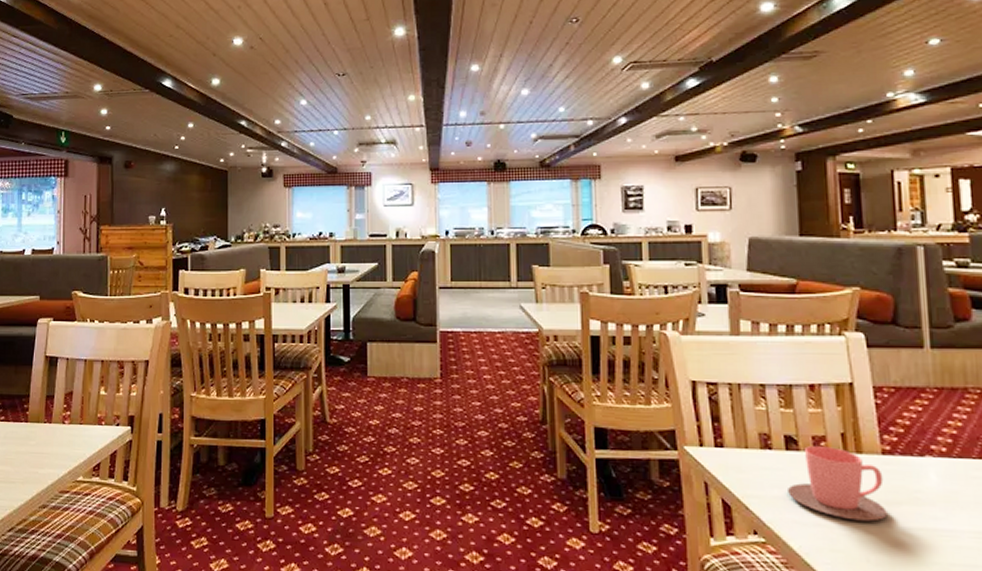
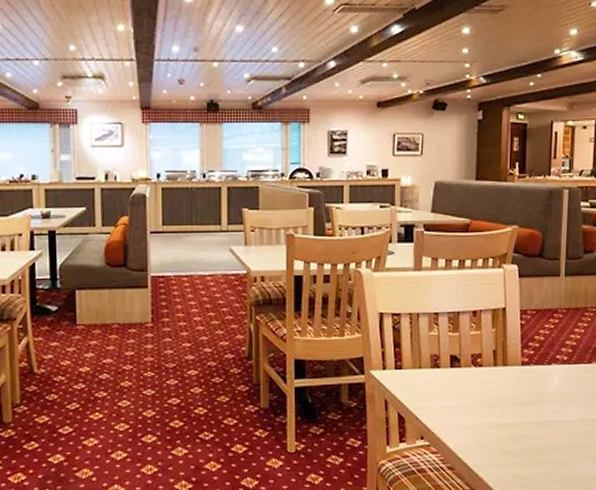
cup: present [788,446,888,522] -> none [450,362,521,420]

